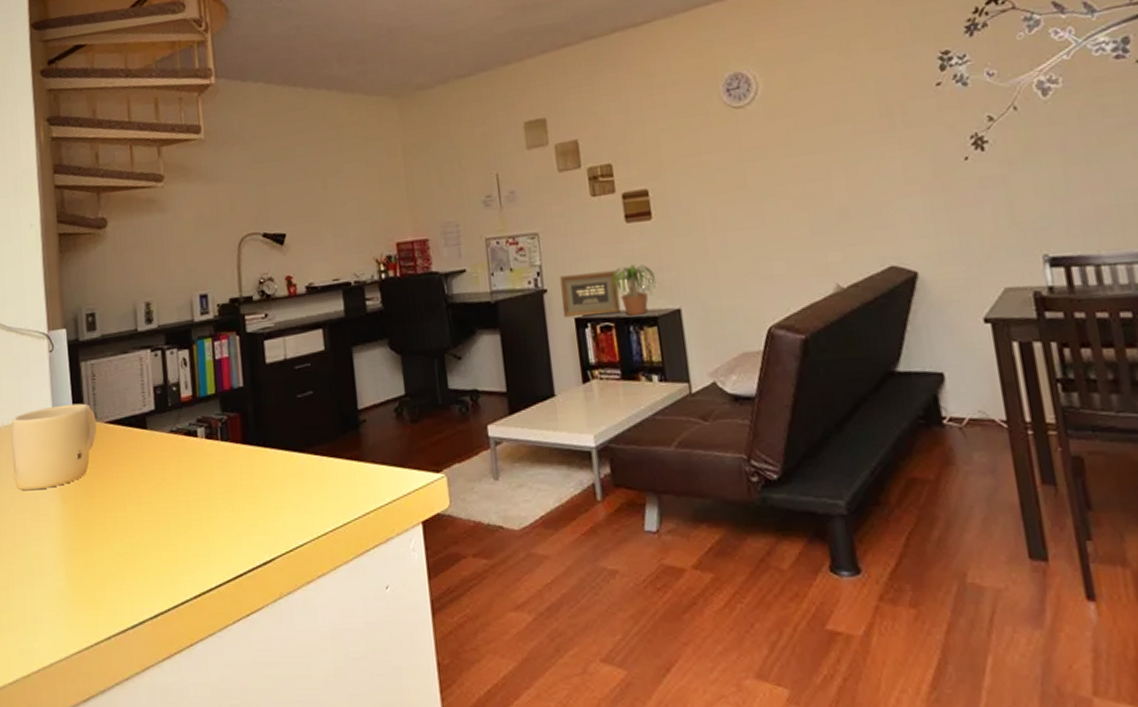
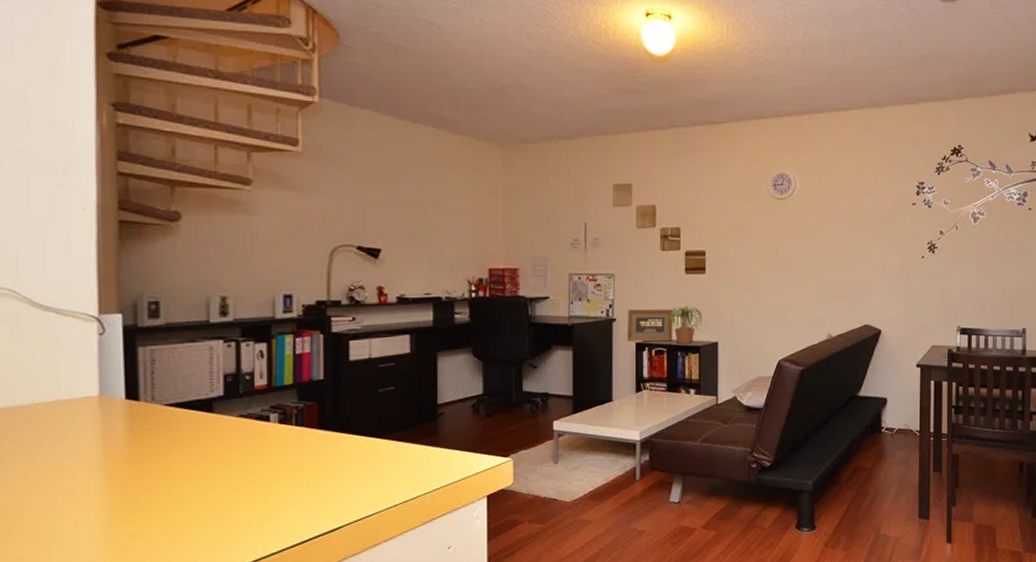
mug: present [11,403,97,491] -> none [43,386,154,467]

